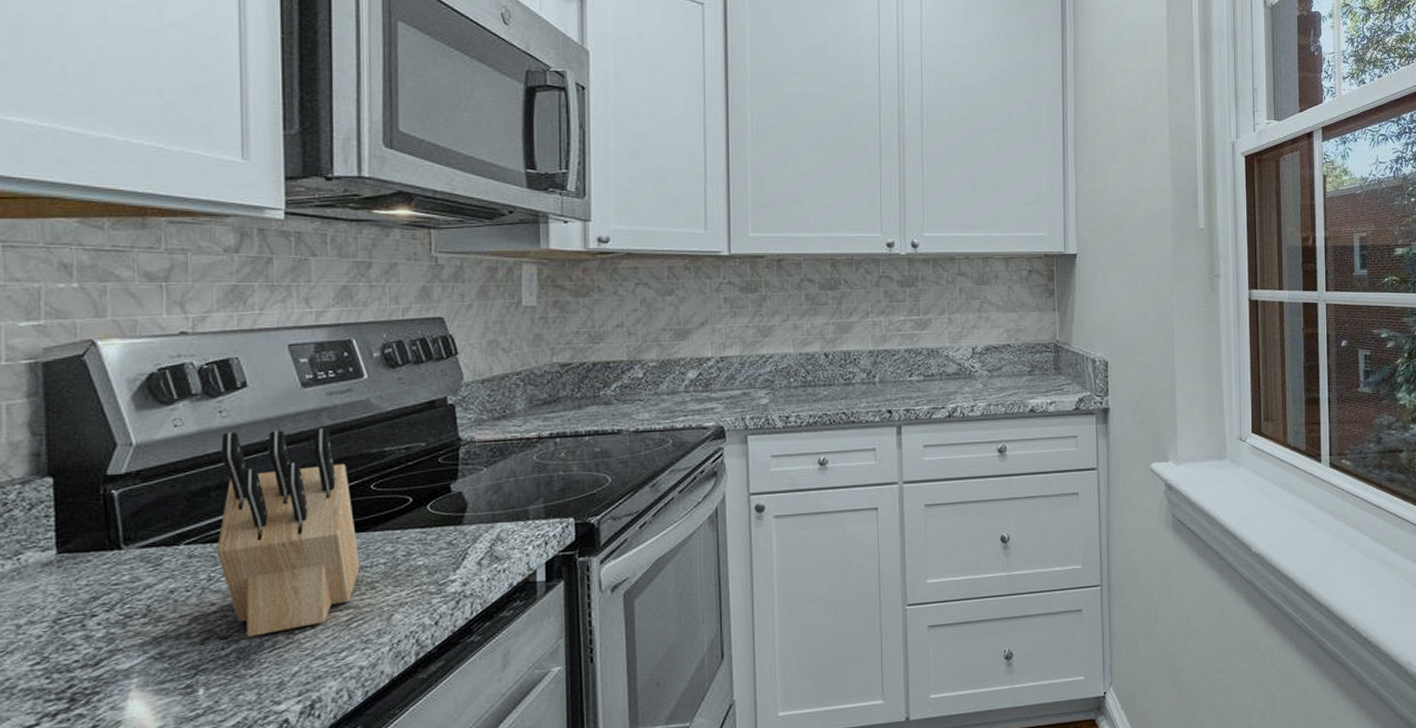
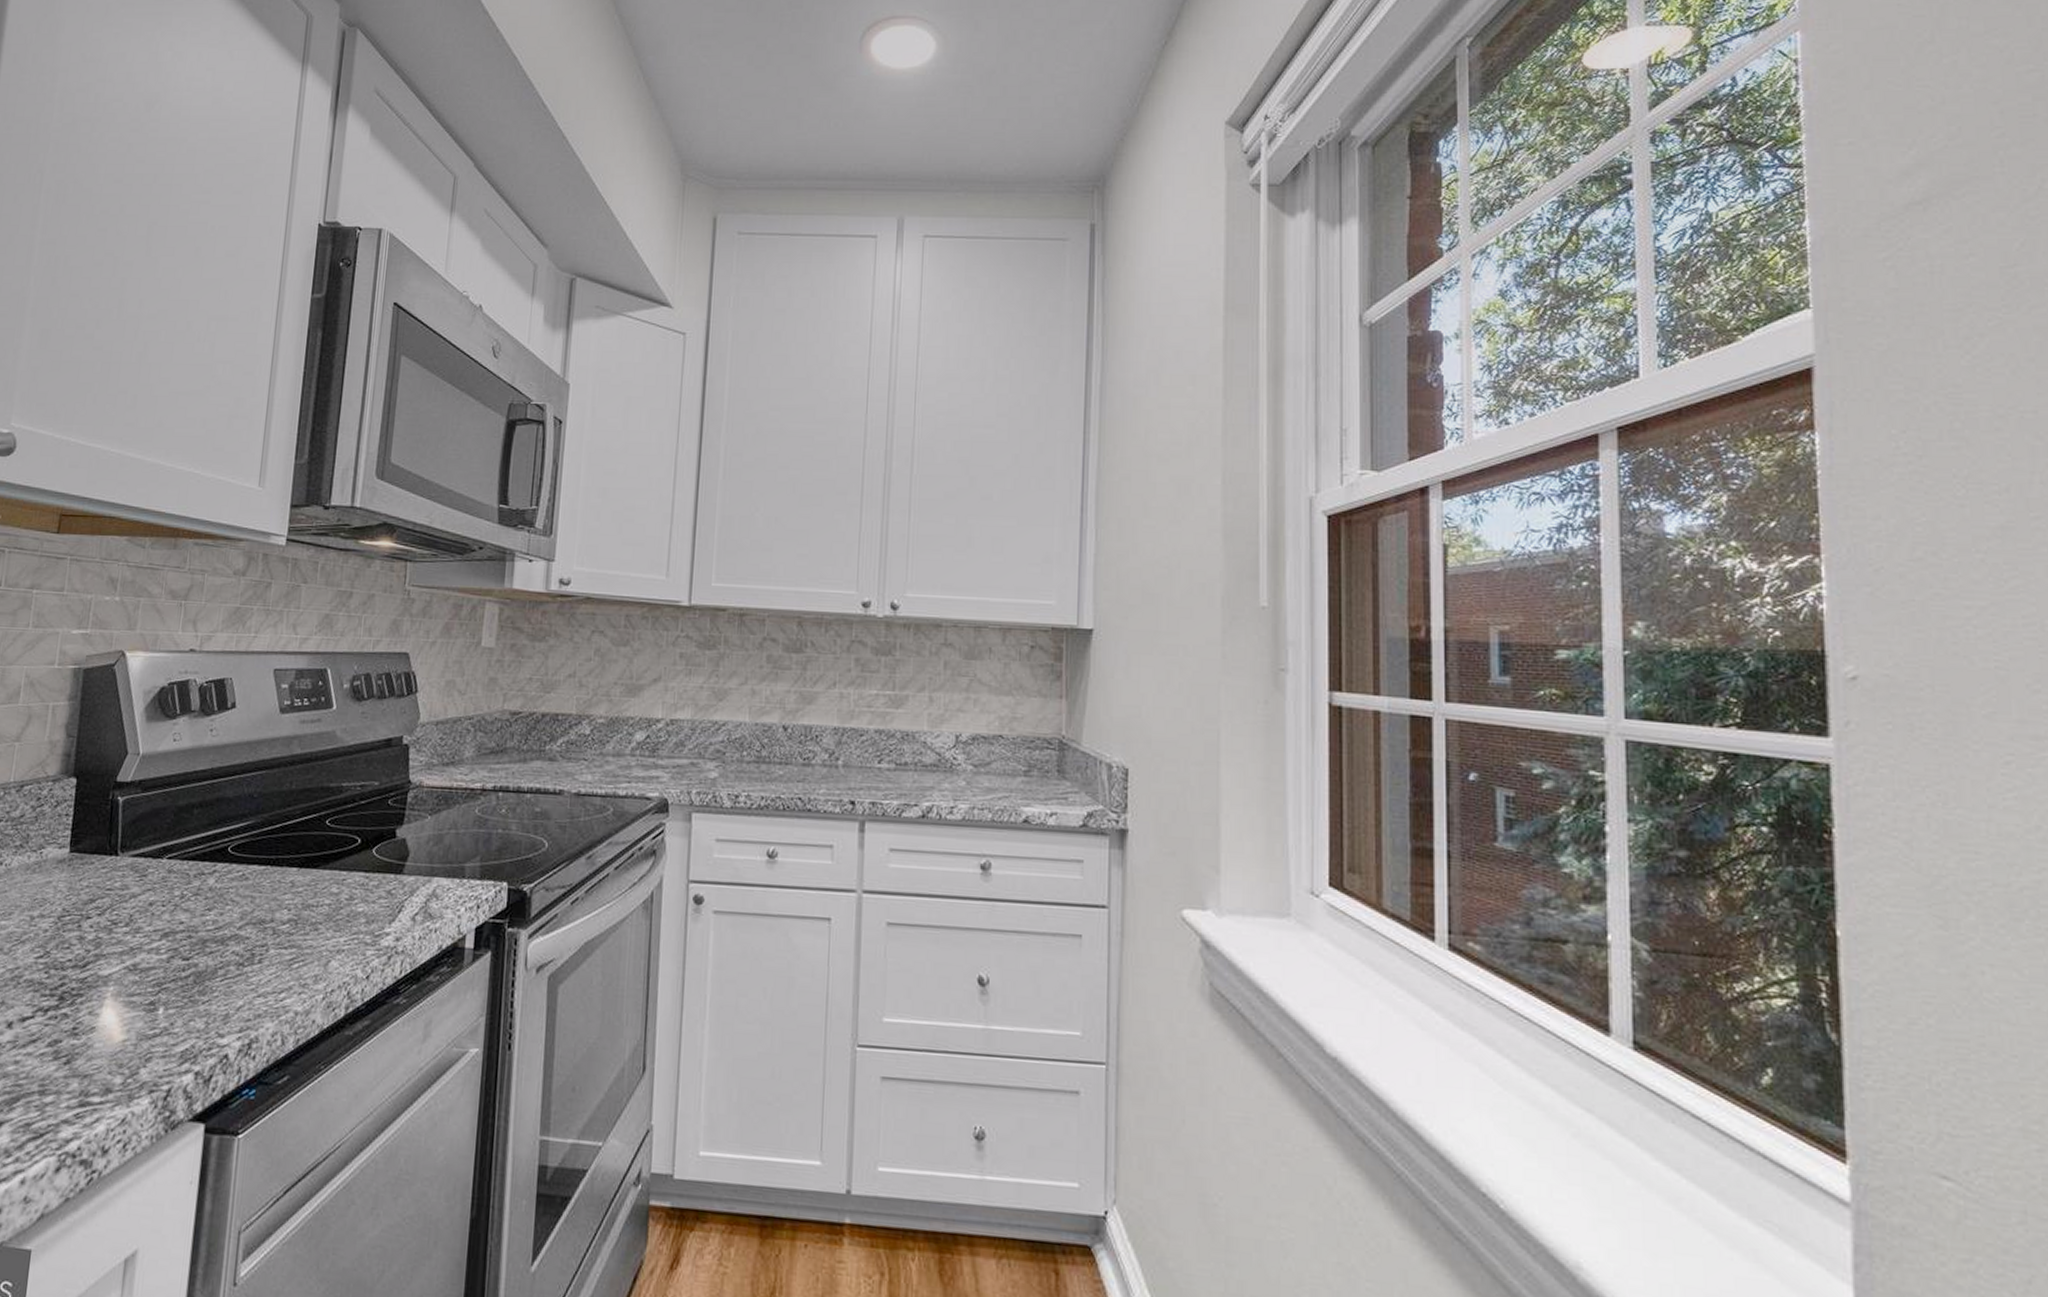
knife block: present [216,428,360,638] -> none [190,751,308,963]

